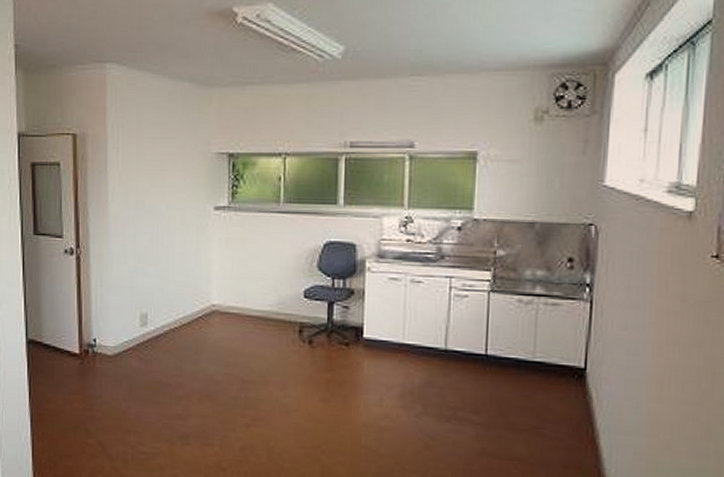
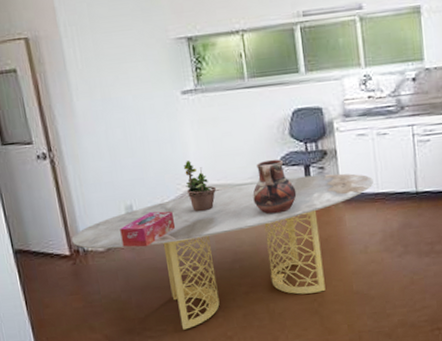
dining table: none [83,311,400,452] -> present [71,173,374,330]
tissue box: none [131,324,187,359] -> present [120,211,176,247]
potted plant: none [203,278,233,333] -> present [183,161,216,212]
ceramic pot: none [270,290,316,348] -> present [253,159,297,215]

